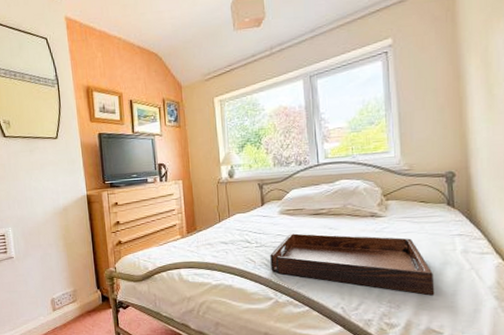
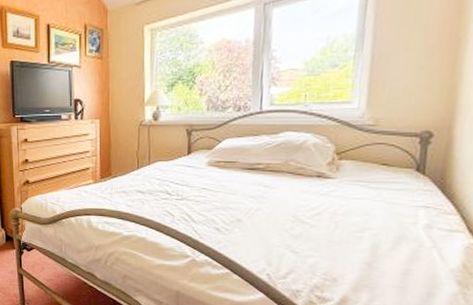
serving tray: present [270,233,435,296] -> none [191,188,384,272]

